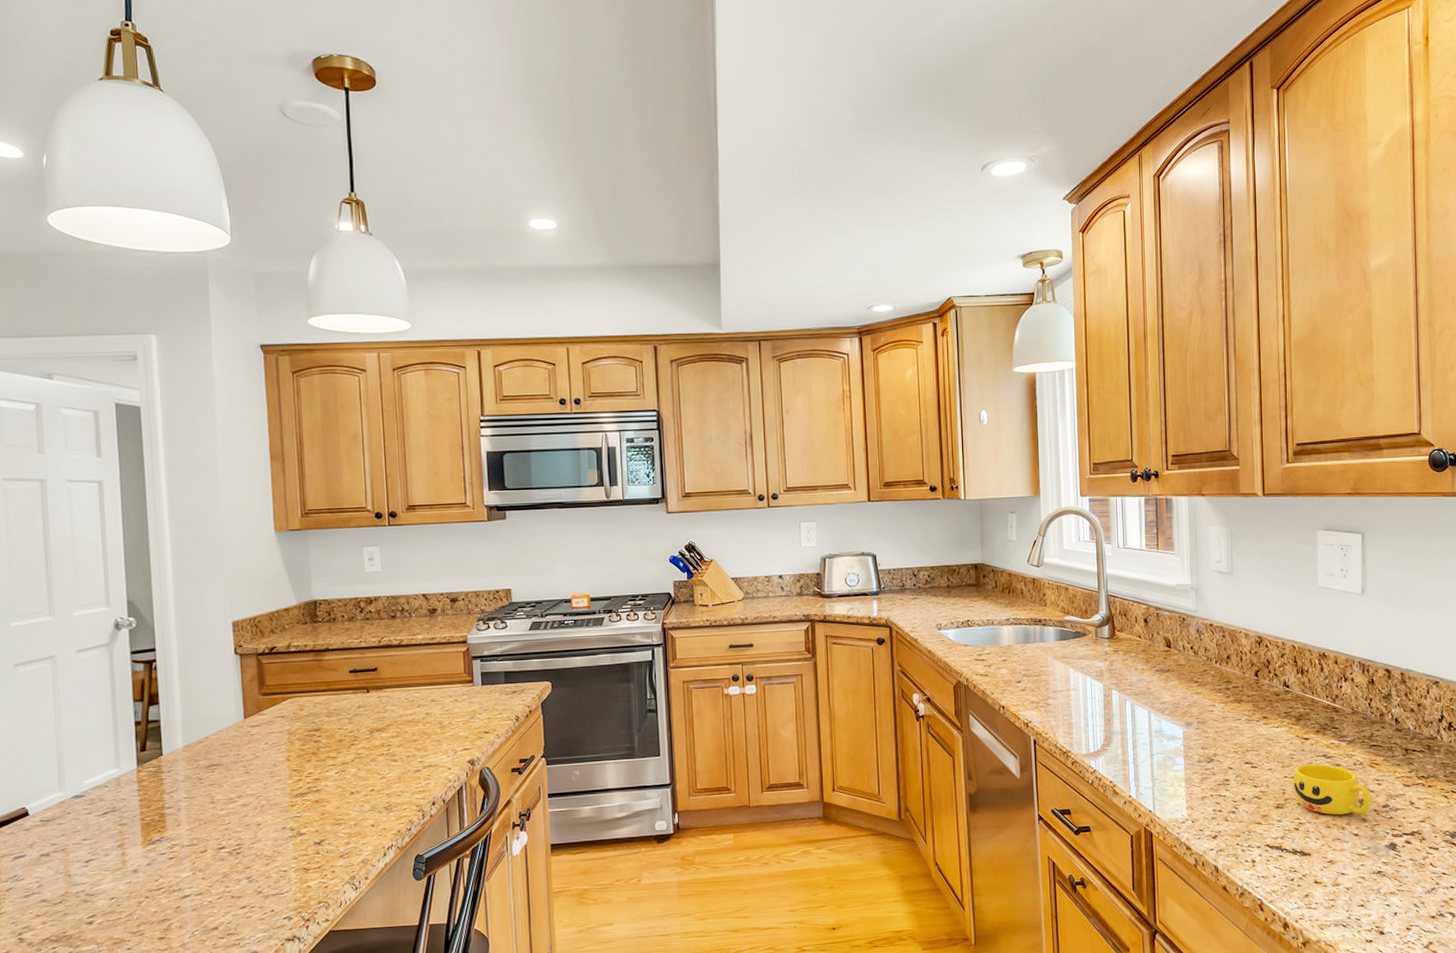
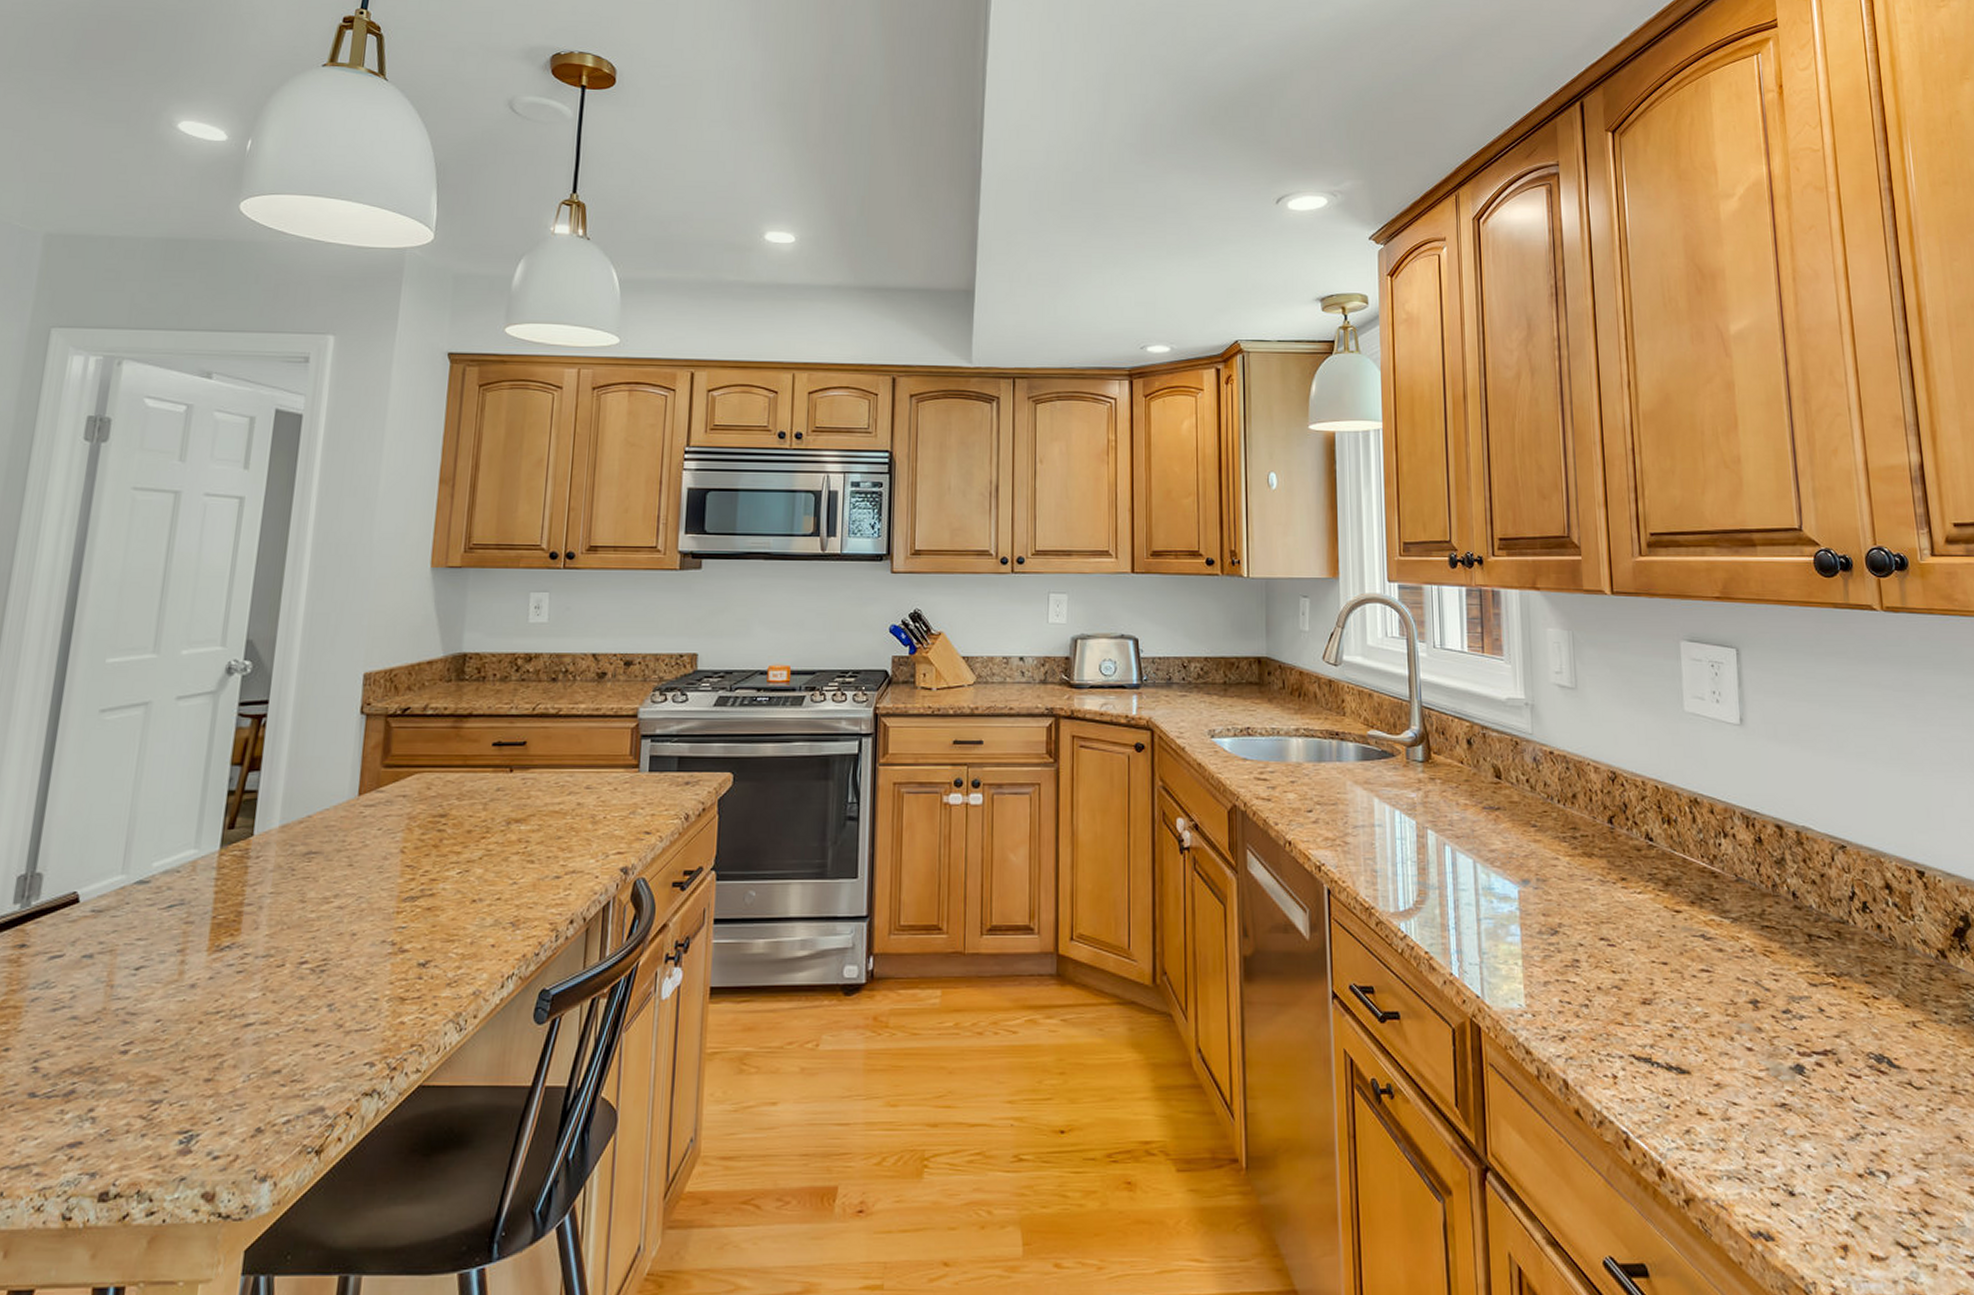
cup: present [1293,763,1371,815] -> none [1663,946,1768,1020]

